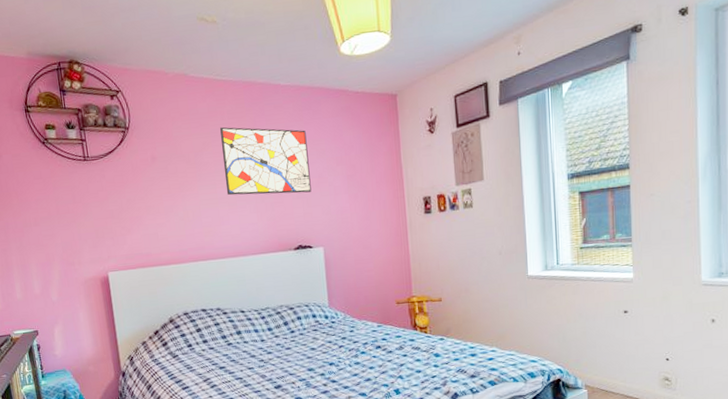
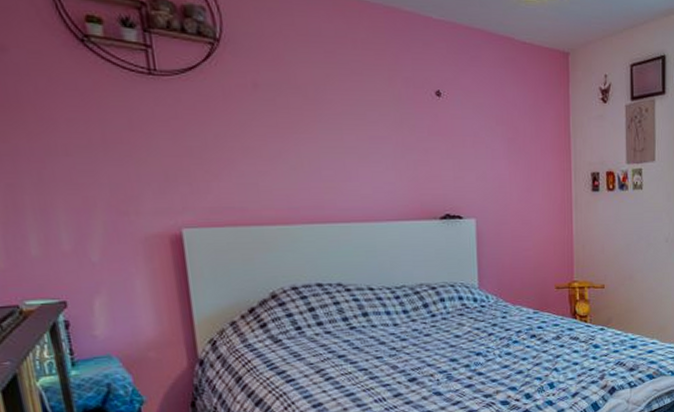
wall art: present [220,127,312,196] -> none [351,58,465,153]

